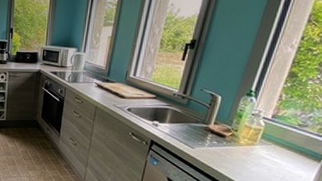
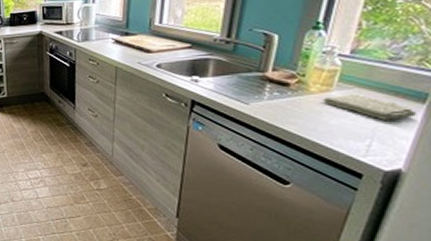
washcloth: none [248,148,313,173] -> present [323,93,416,120]

